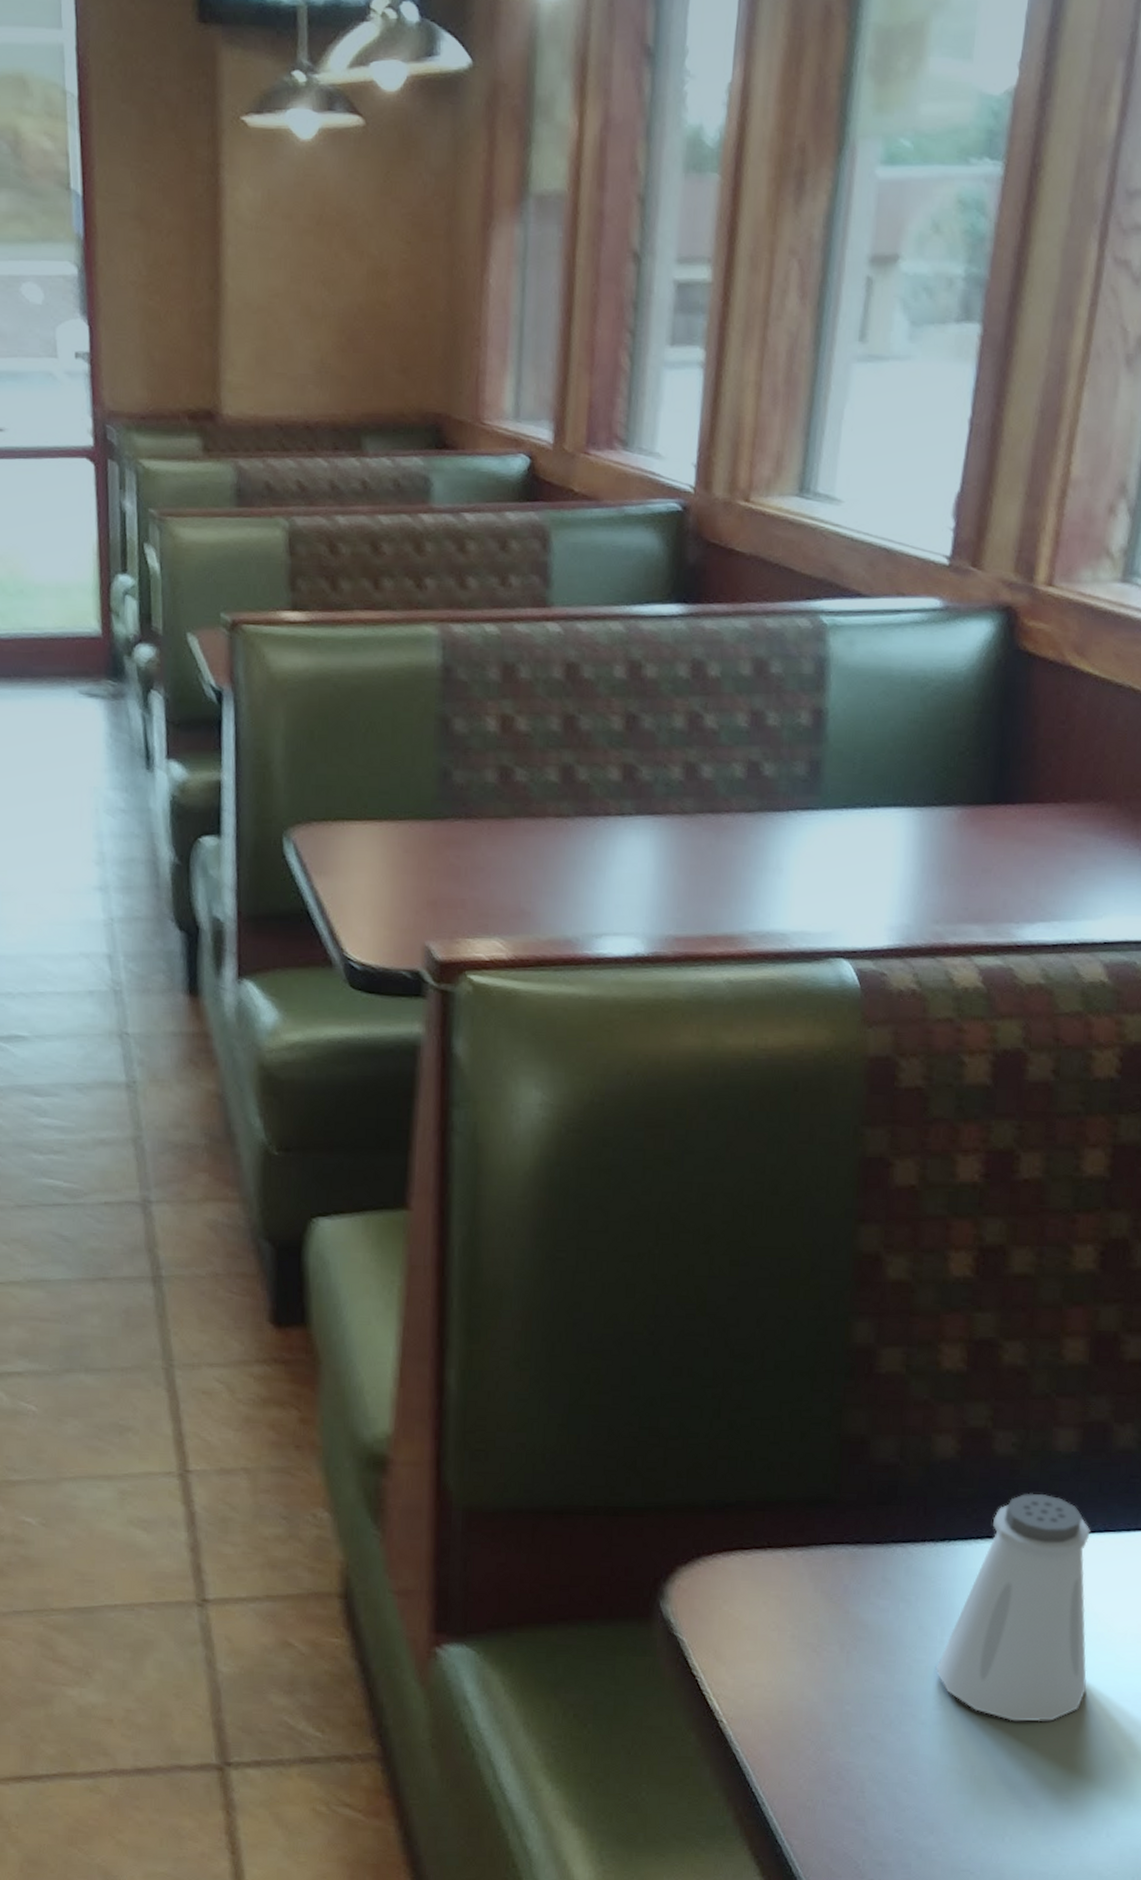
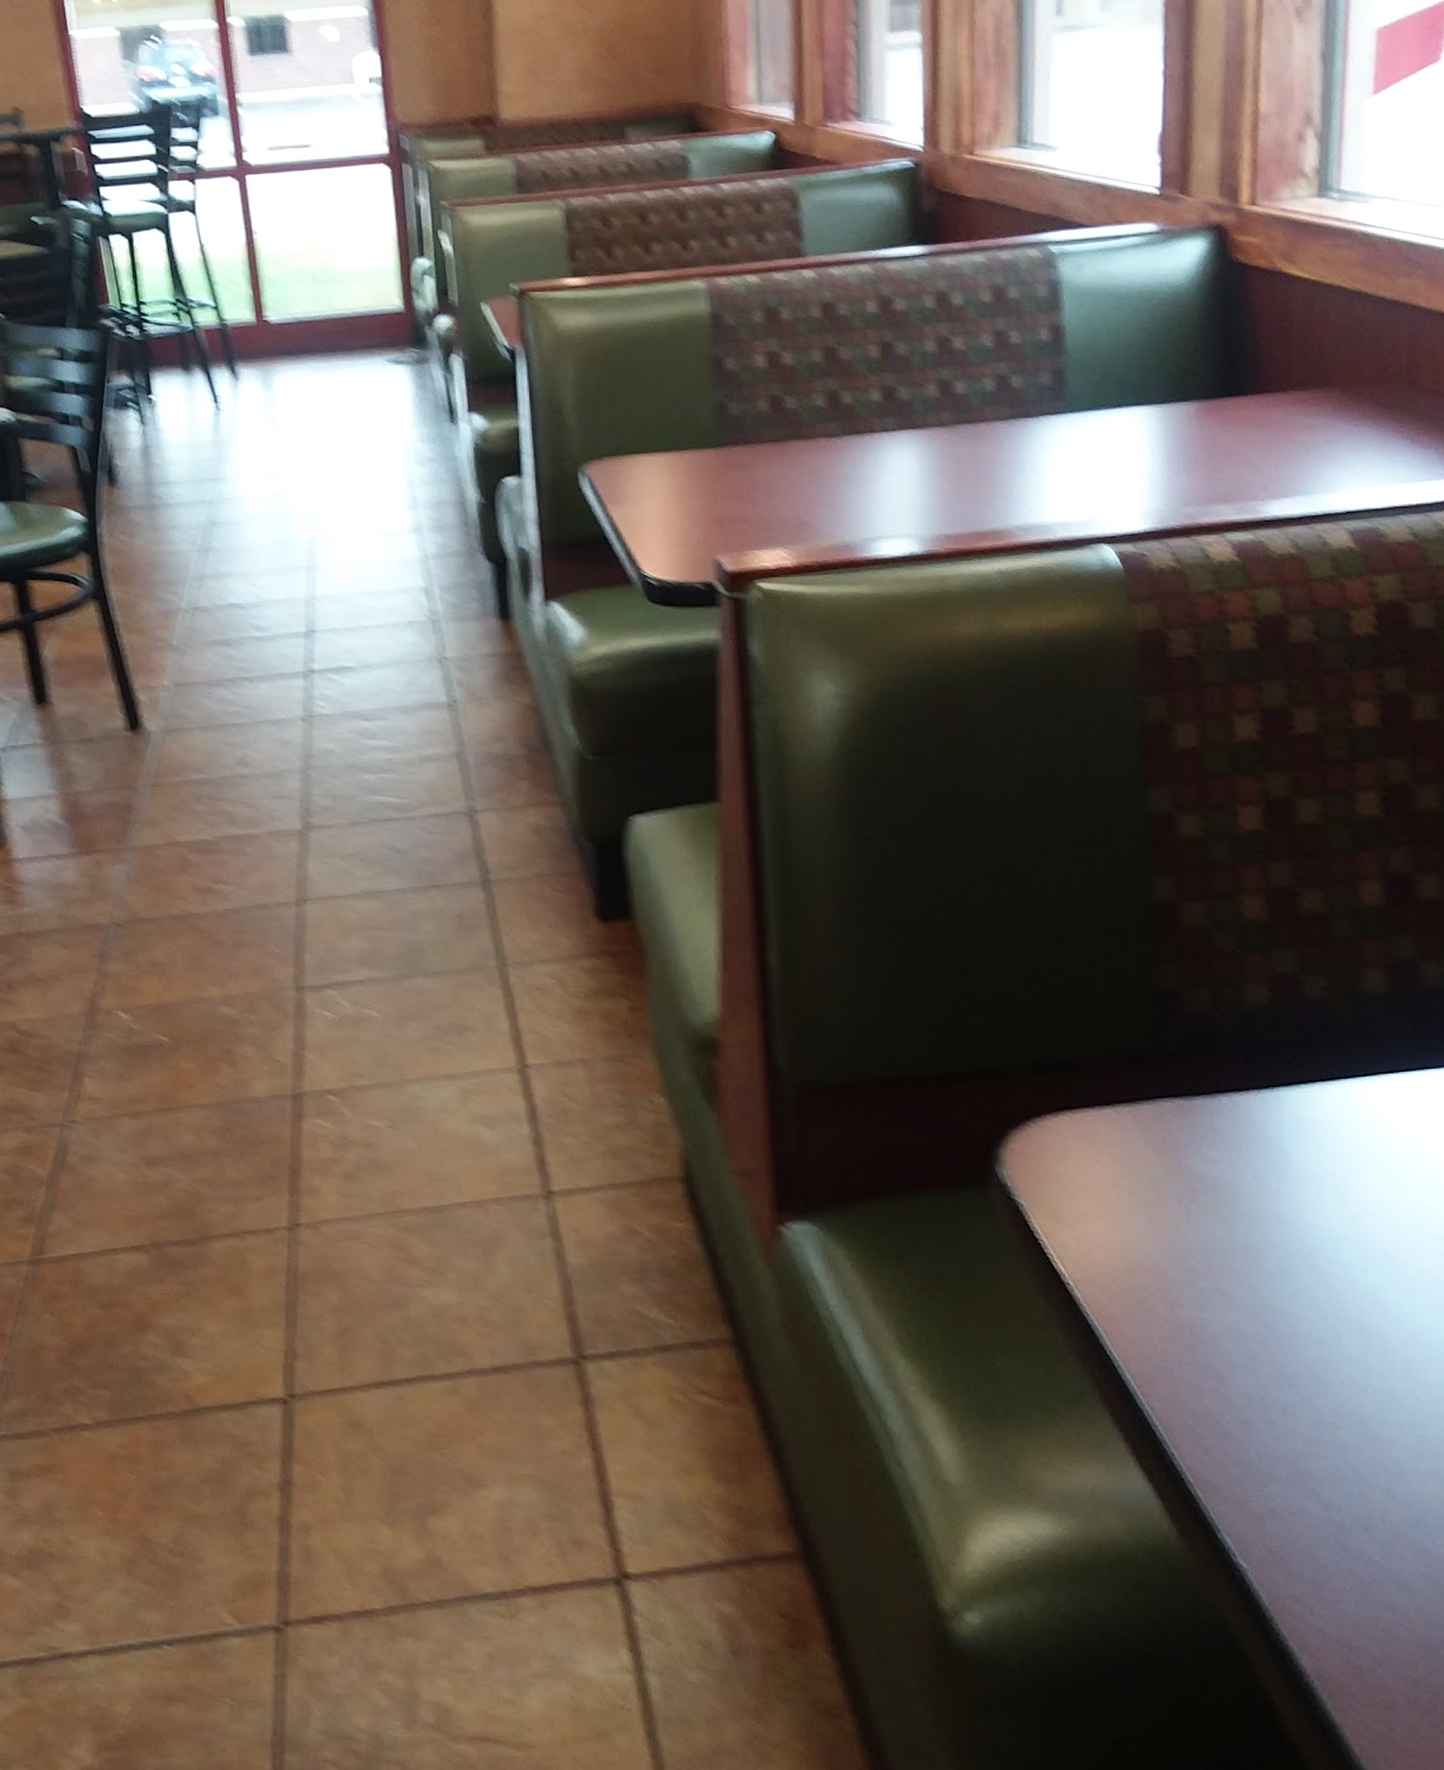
saltshaker: present [935,1493,1091,1722] -> none [1275,1035,1429,1267]

